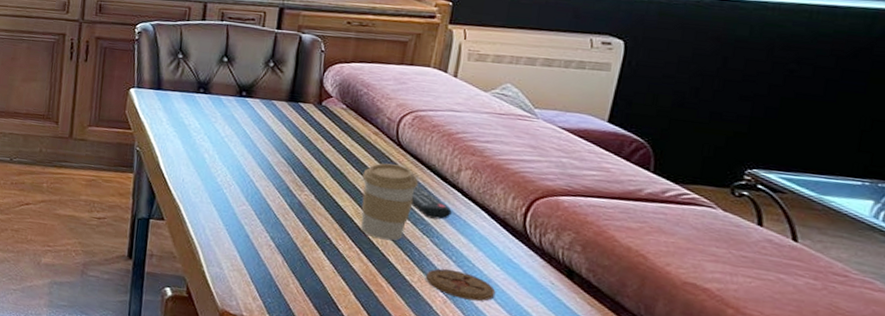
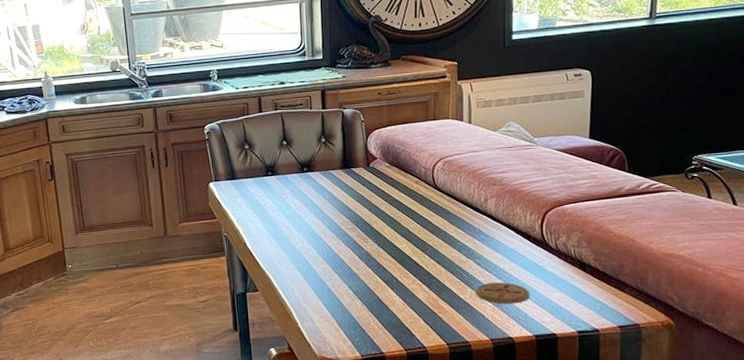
coffee cup: present [360,163,419,241] -> none [412,205,457,269]
remote control: present [410,185,452,220] -> none [453,218,486,244]

